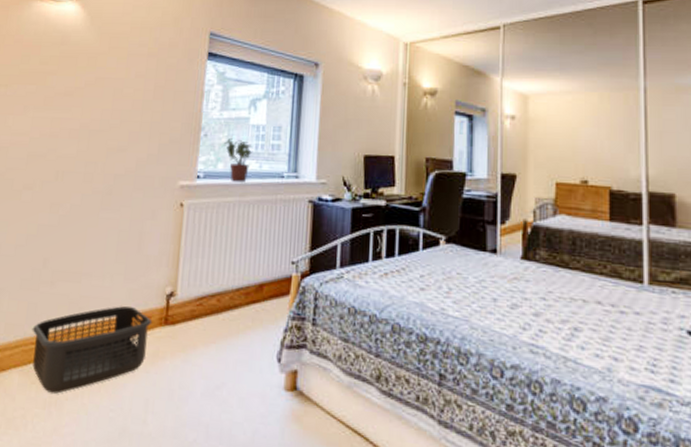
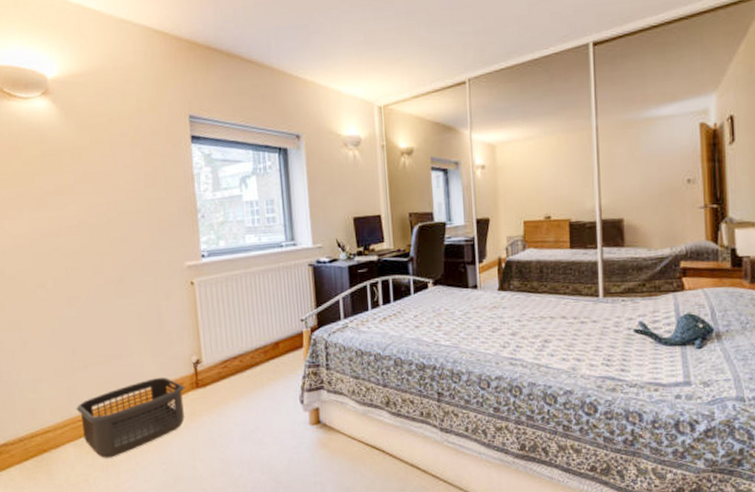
potted plant: present [224,138,252,184] -> none [222,216,250,257]

